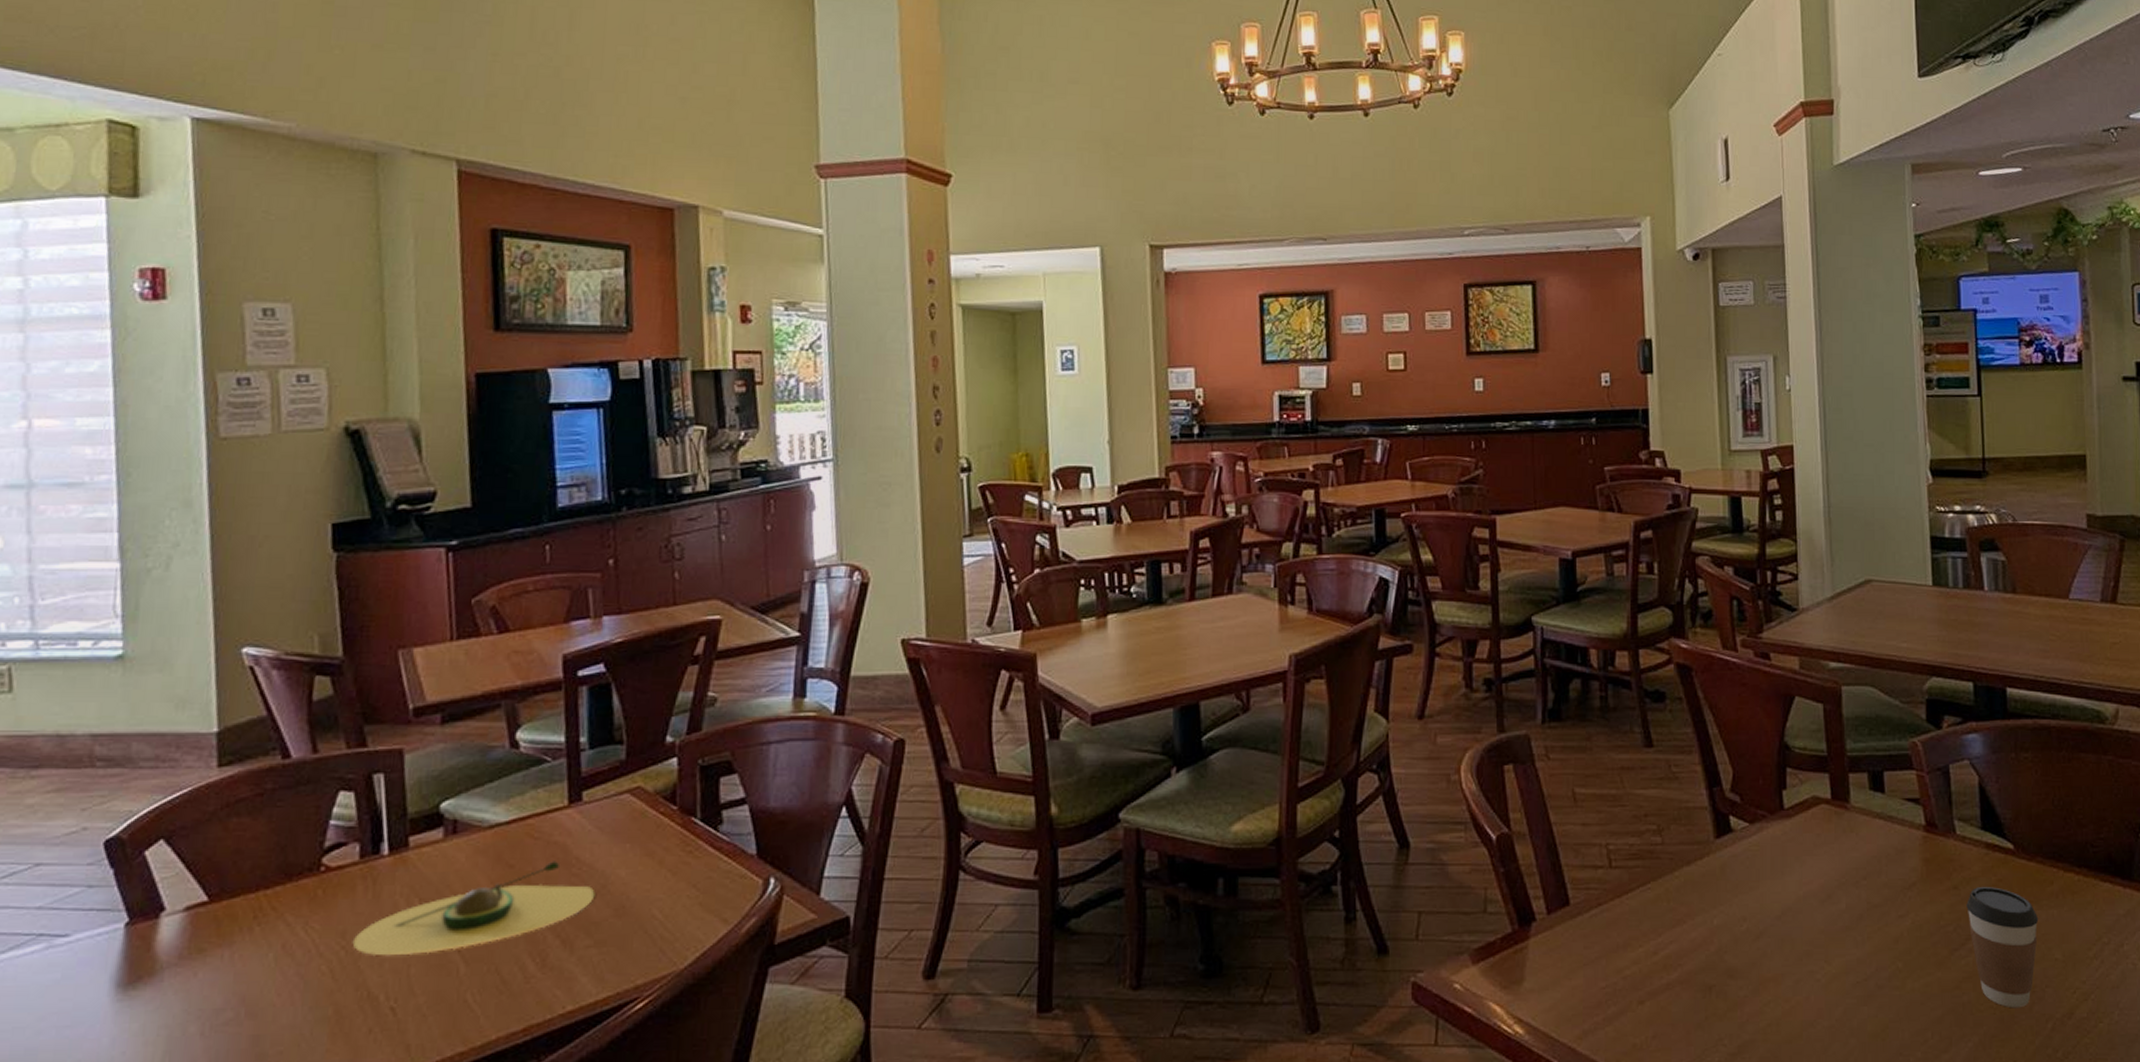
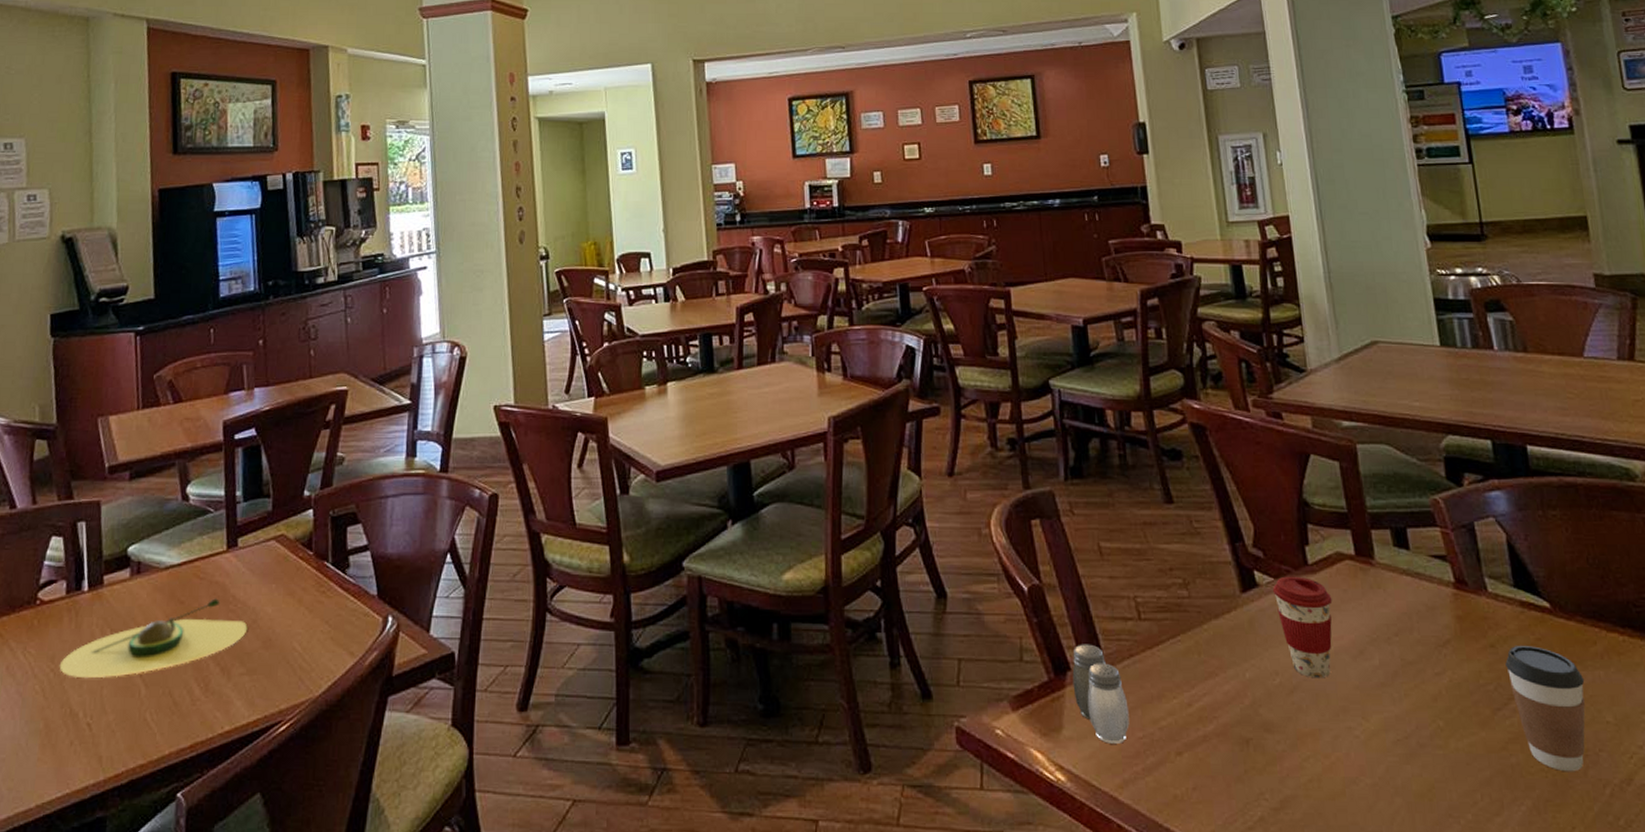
salt and pepper shaker: none [1537,893,1593,995] -> present [1072,644,1130,744]
coffee cup: none [1747,821,1805,924] -> present [1273,576,1333,679]

